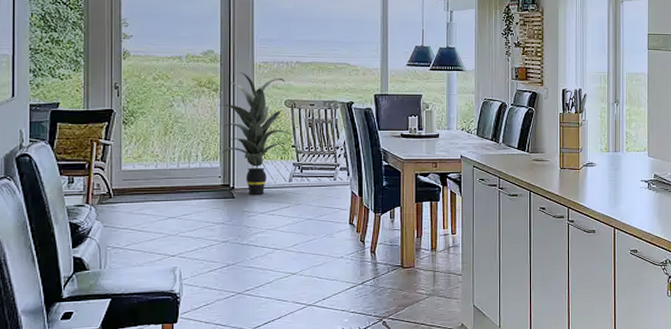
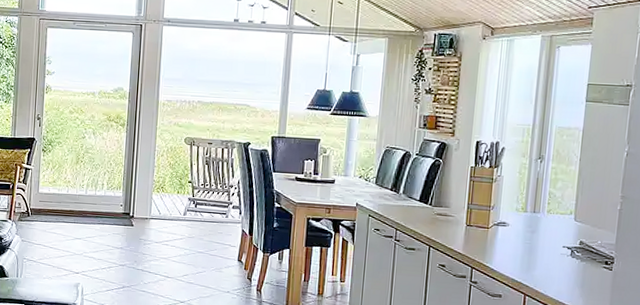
indoor plant: present [217,71,289,195] -> none [123,108,187,225]

